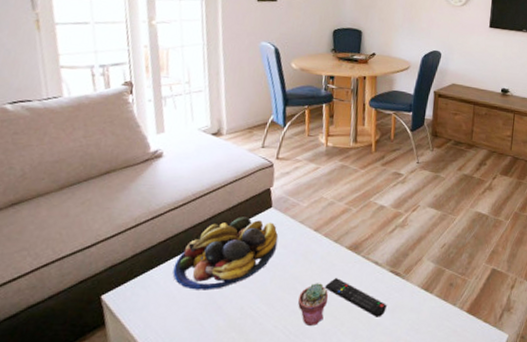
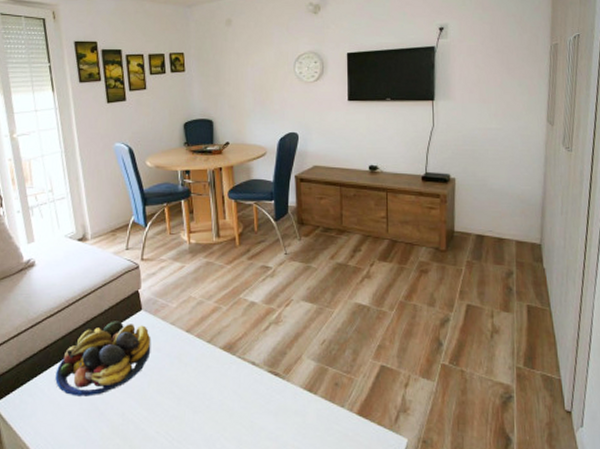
potted succulent: present [298,283,329,325] -> none [178,386,208,431]
remote control: present [324,278,387,317] -> none [203,381,269,421]

